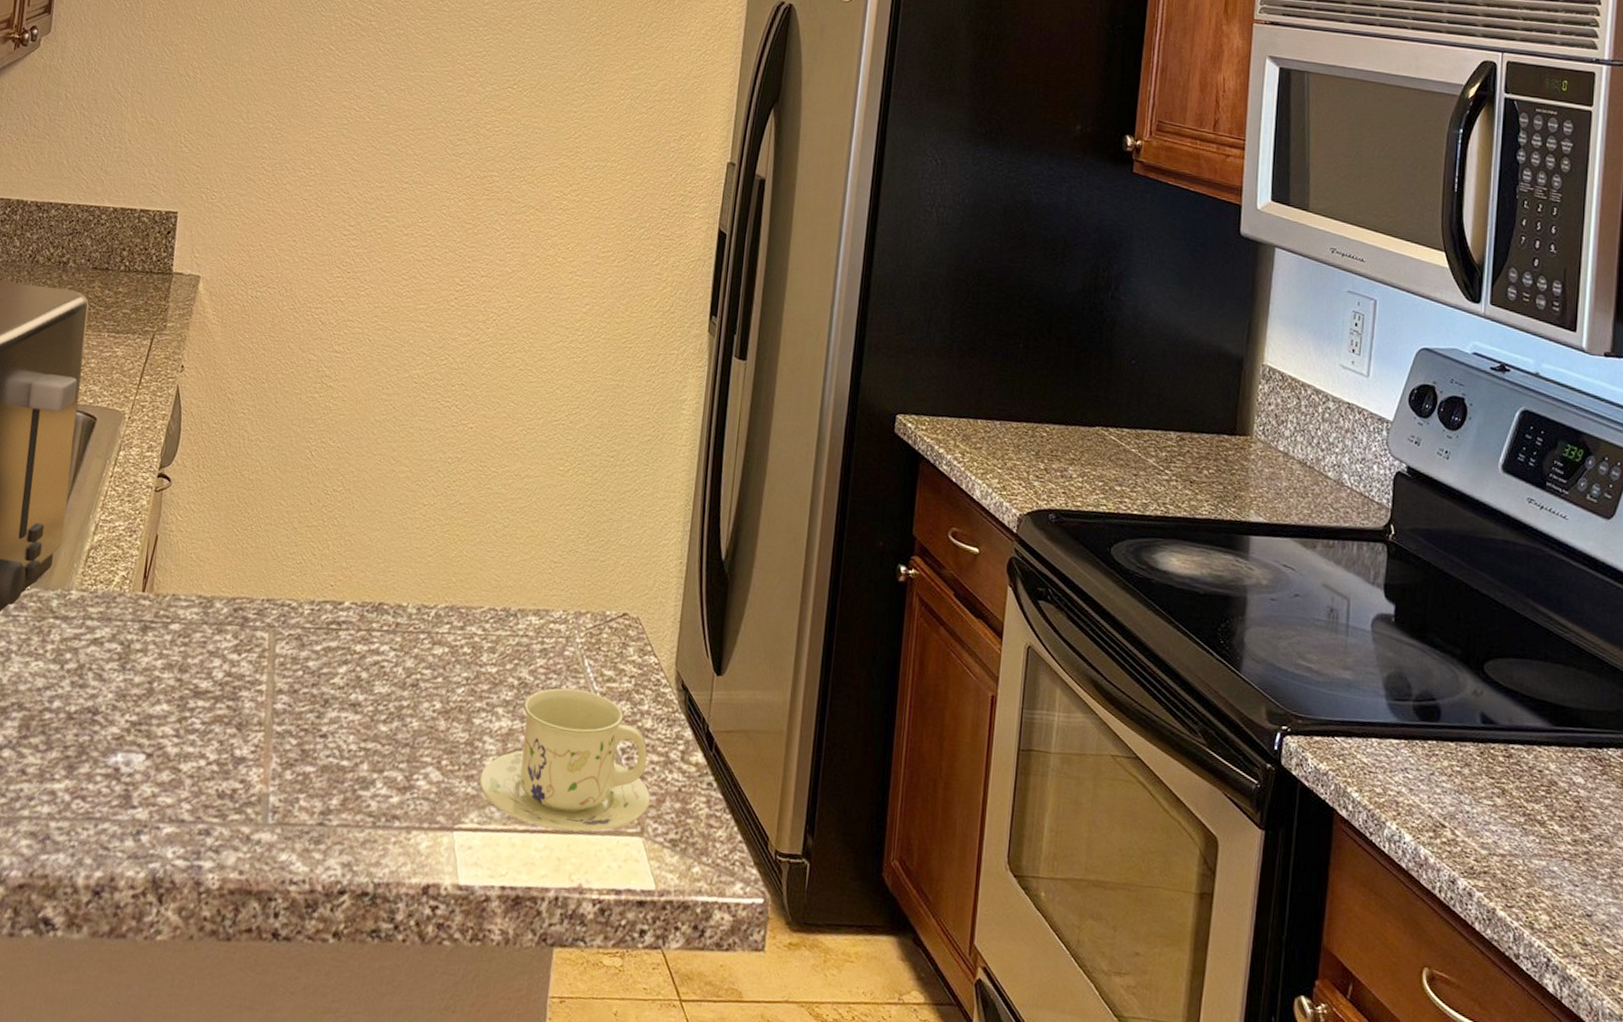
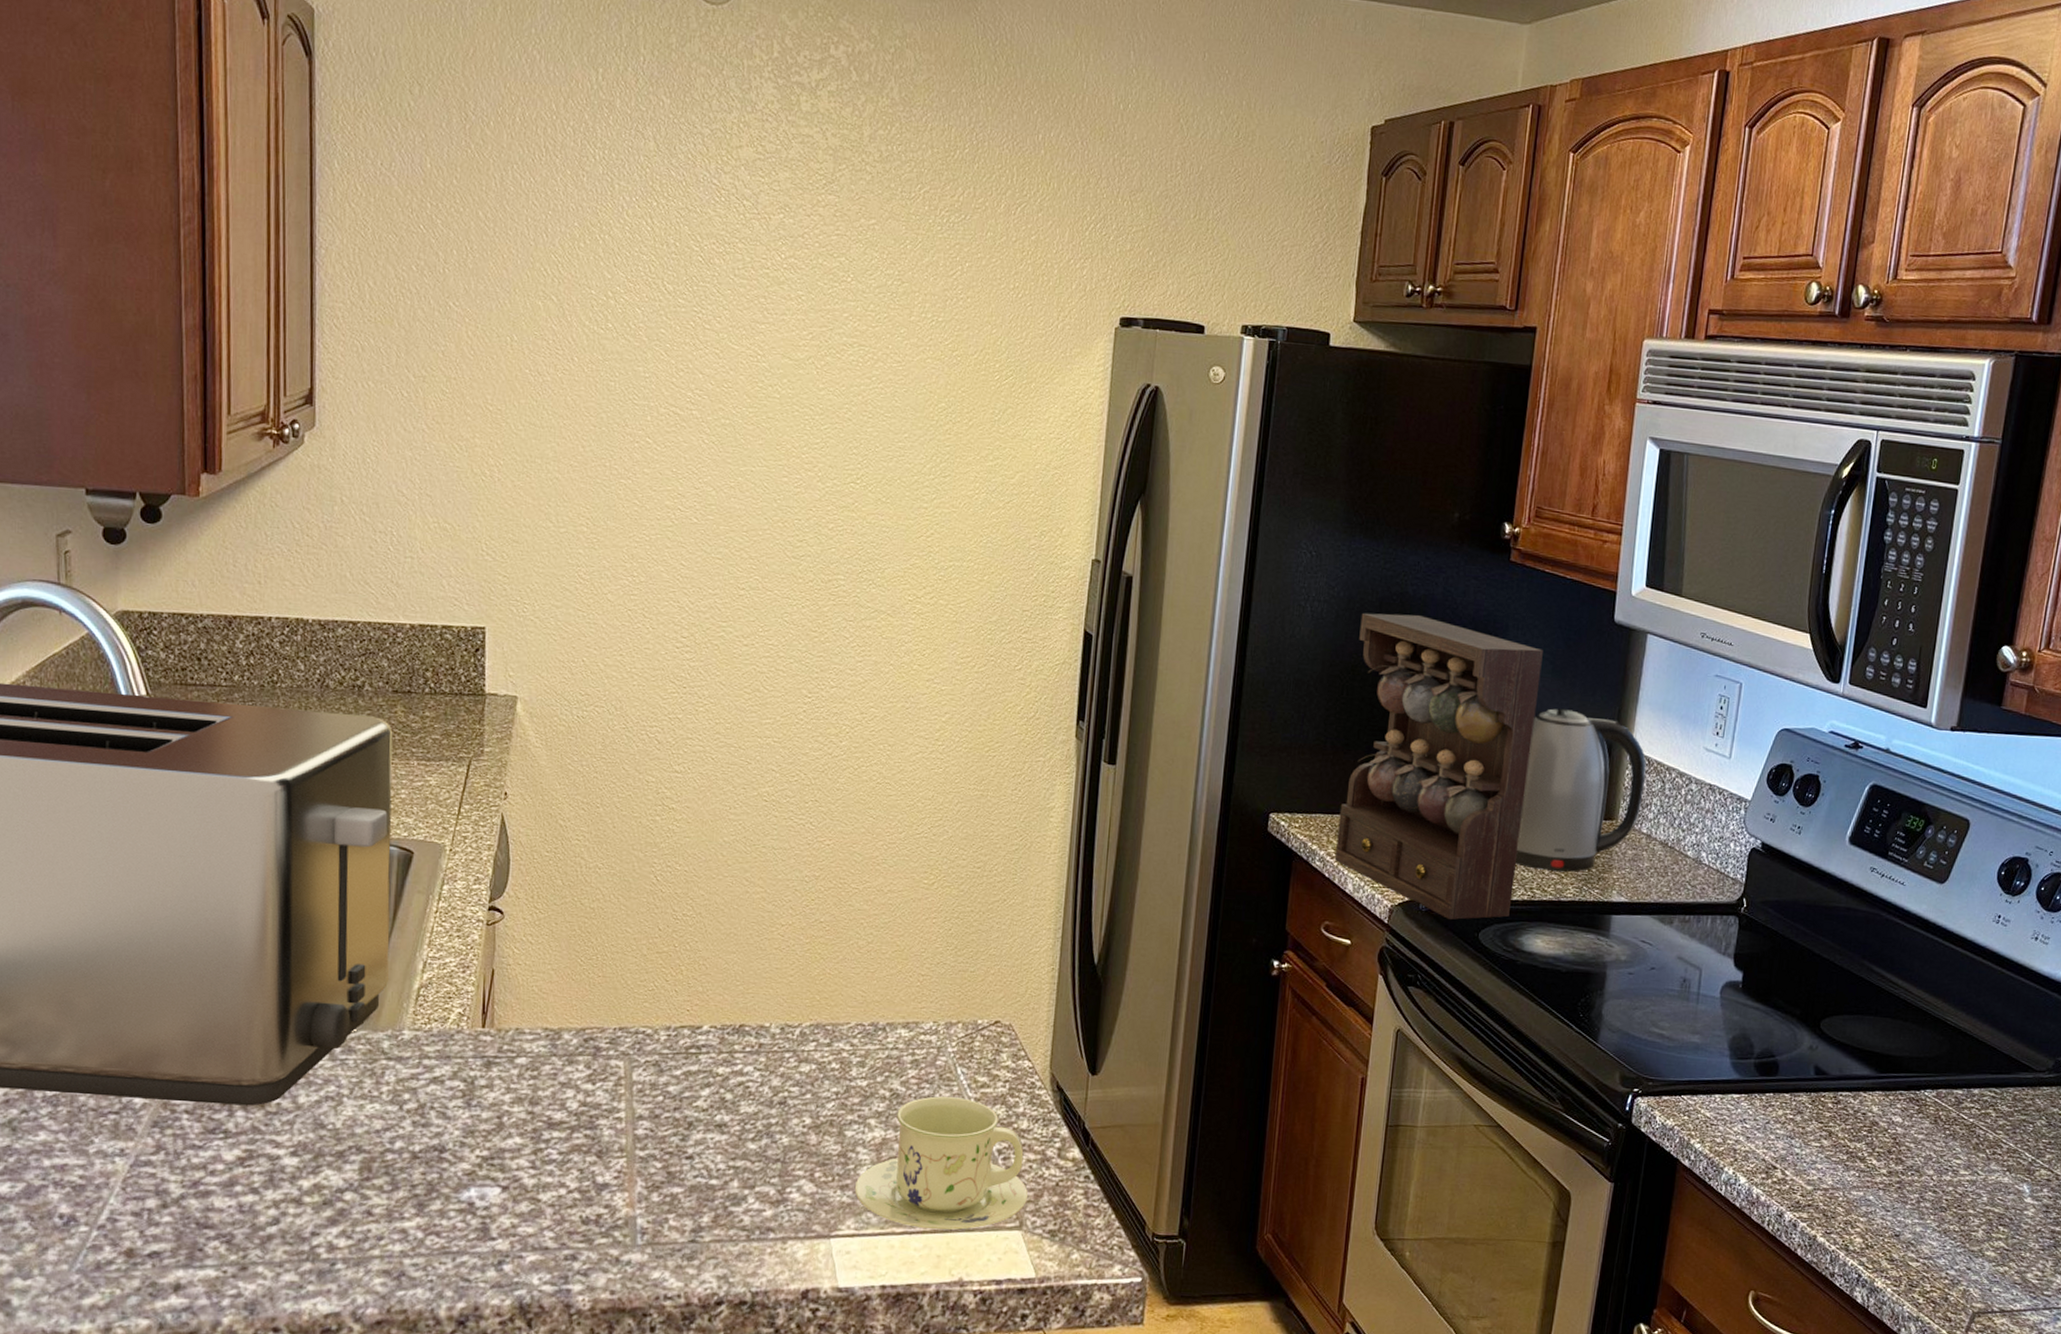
spice rack: none [962,219,1169,533] -> present [1335,612,1543,920]
kettle: none [1146,319,1280,488] -> present [1514,708,1647,872]

